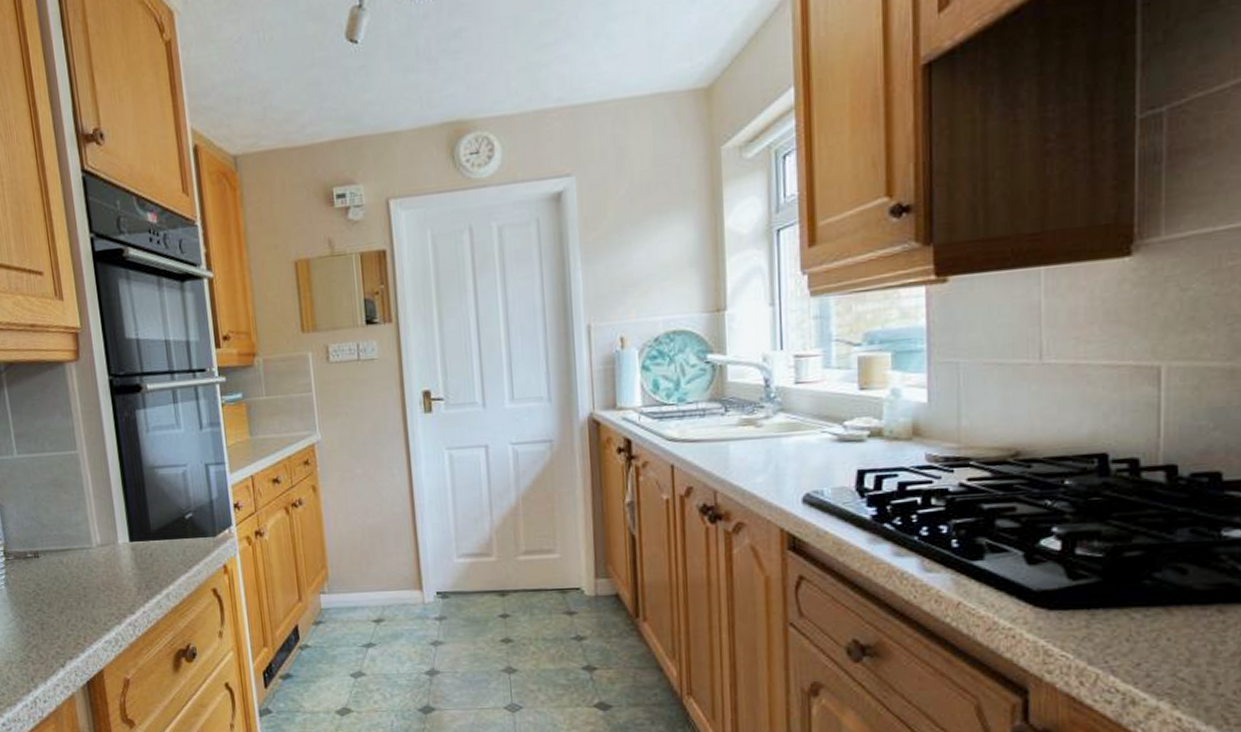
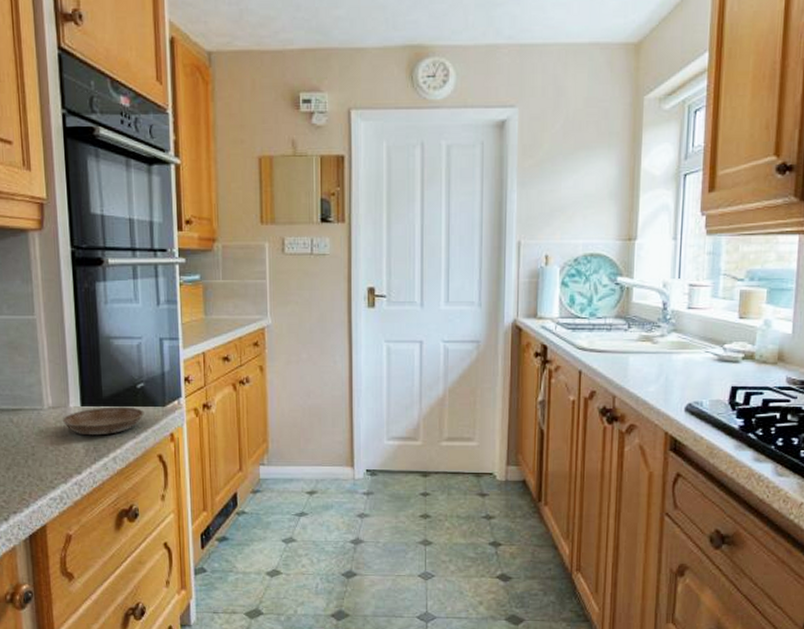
saucer: none [111,539,195,573] -> present [62,406,145,436]

